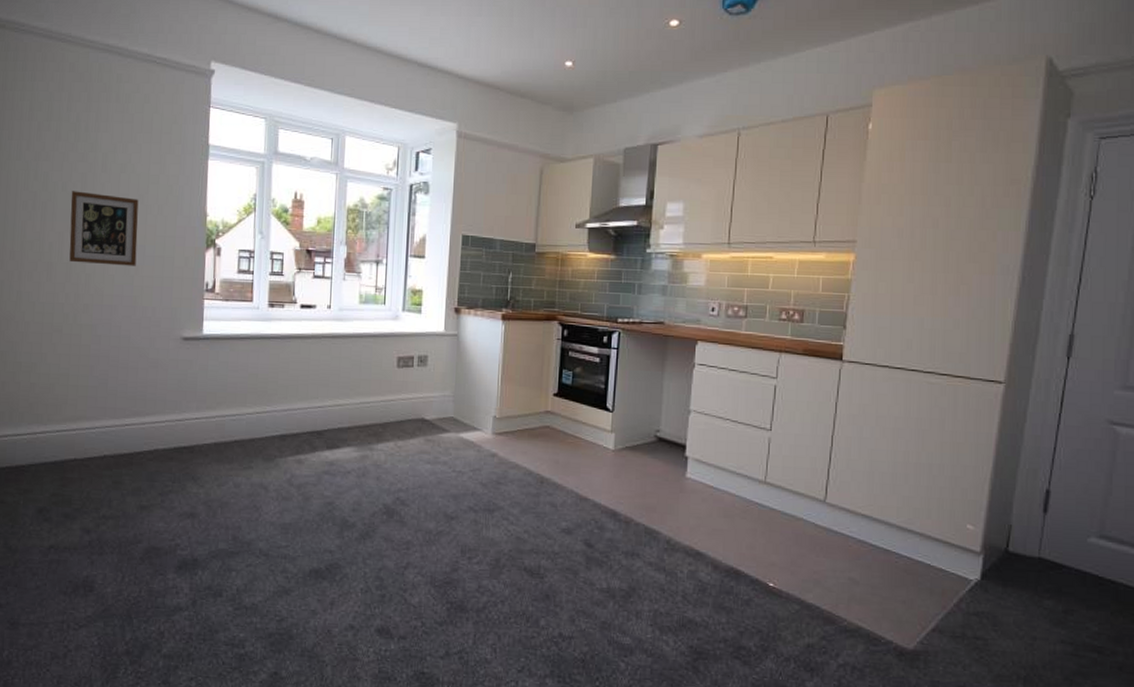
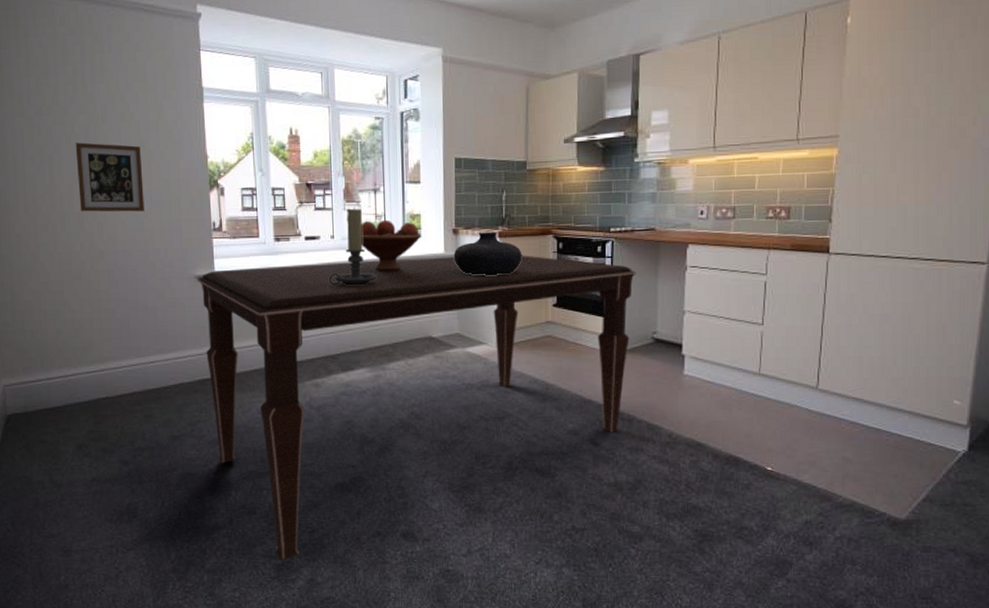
dining table: none [183,333,642,650] -> present [197,255,636,561]
candle holder: none [321,277,373,360] -> present [328,207,377,286]
fruit bowl: none [359,293,421,347] -> present [361,219,421,271]
vase: none [453,313,525,359] -> present [453,231,522,275]

